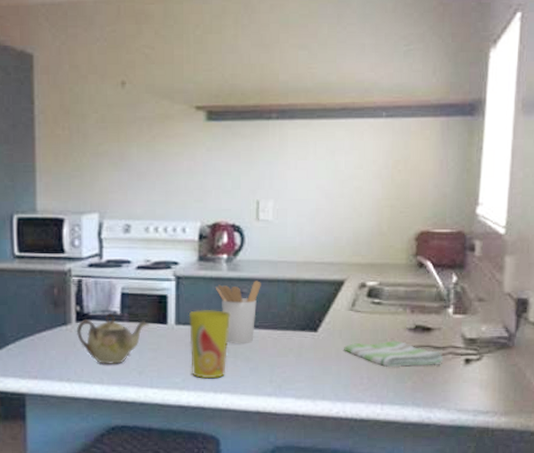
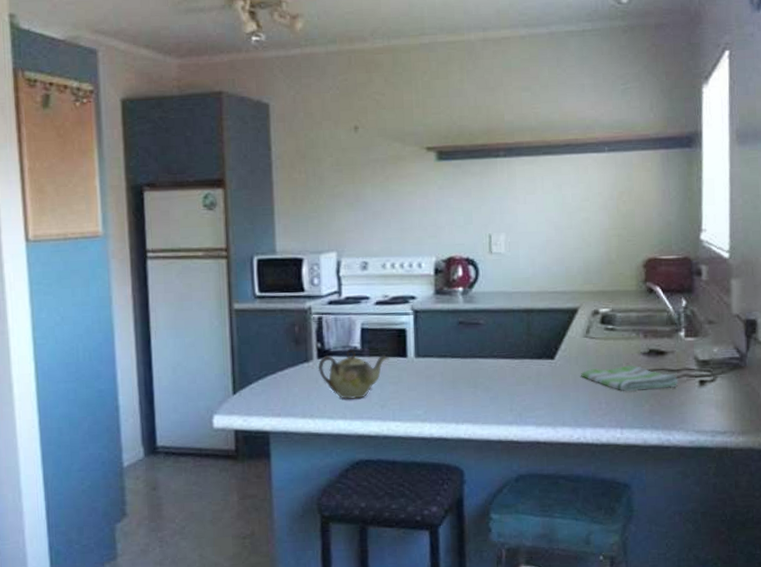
cup: present [188,310,230,379] -> none [427,342,468,410]
utensil holder: present [215,281,261,344] -> none [452,311,497,375]

